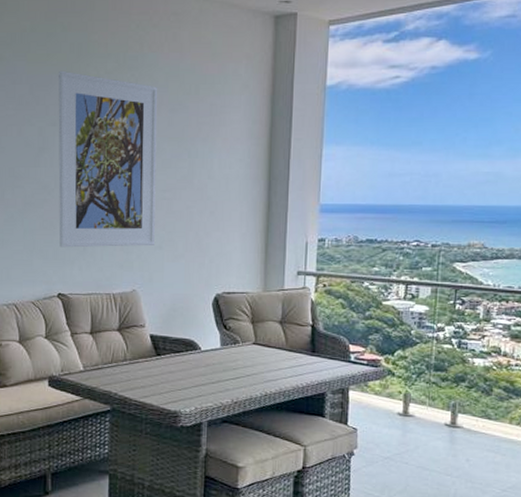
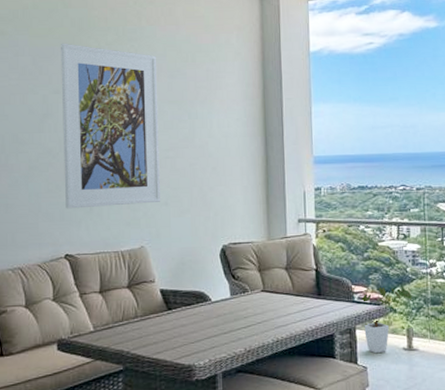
house plant: none [348,346,414,417] -> present [351,286,412,354]

